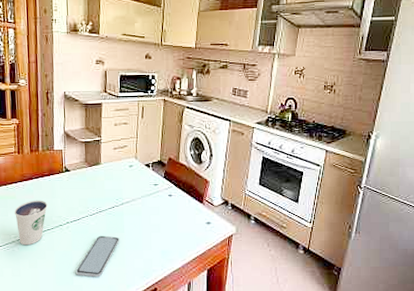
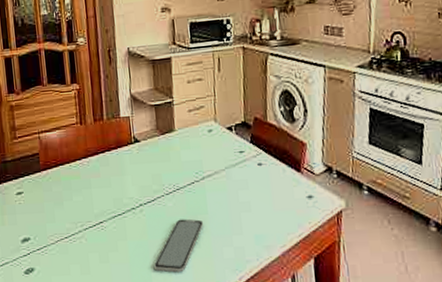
dixie cup: present [15,200,48,246] -> none [80,178,117,236]

